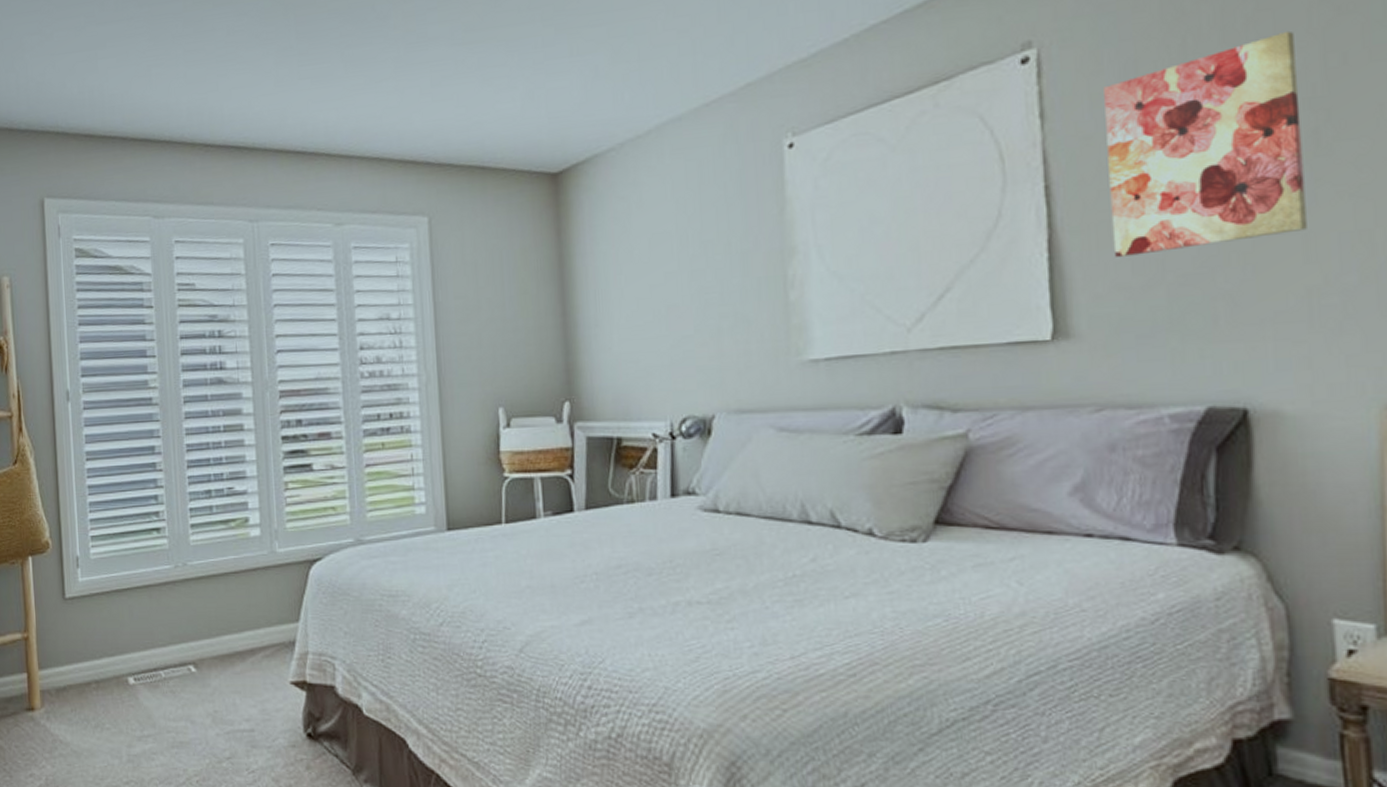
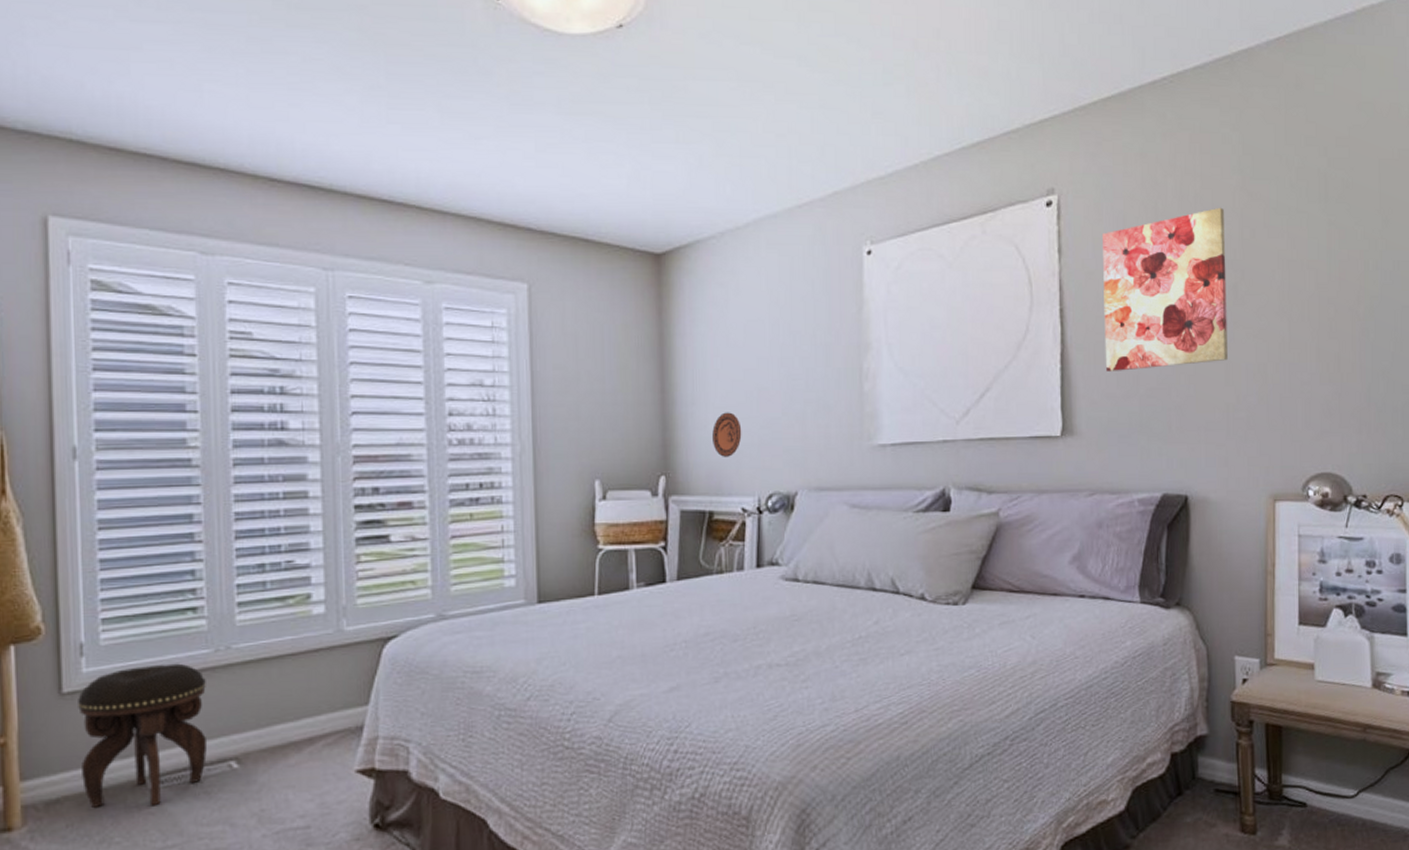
footstool: none [76,576,172,700] -> present [78,663,208,807]
decorative plate: none [618,332,650,380] -> present [712,412,742,457]

